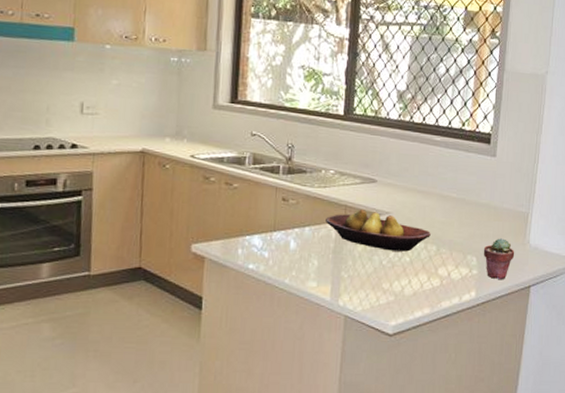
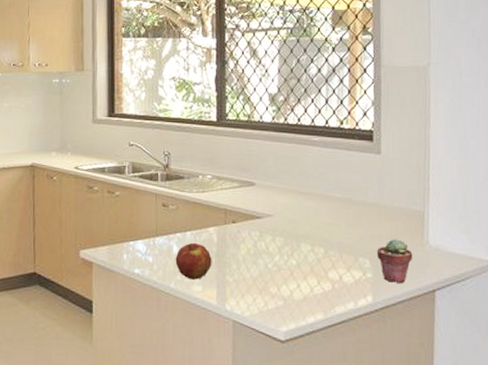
apple: none [291,239,329,276] -> present [175,243,212,280]
fruit bowl: present [326,208,431,252] -> none [206,212,317,255]

